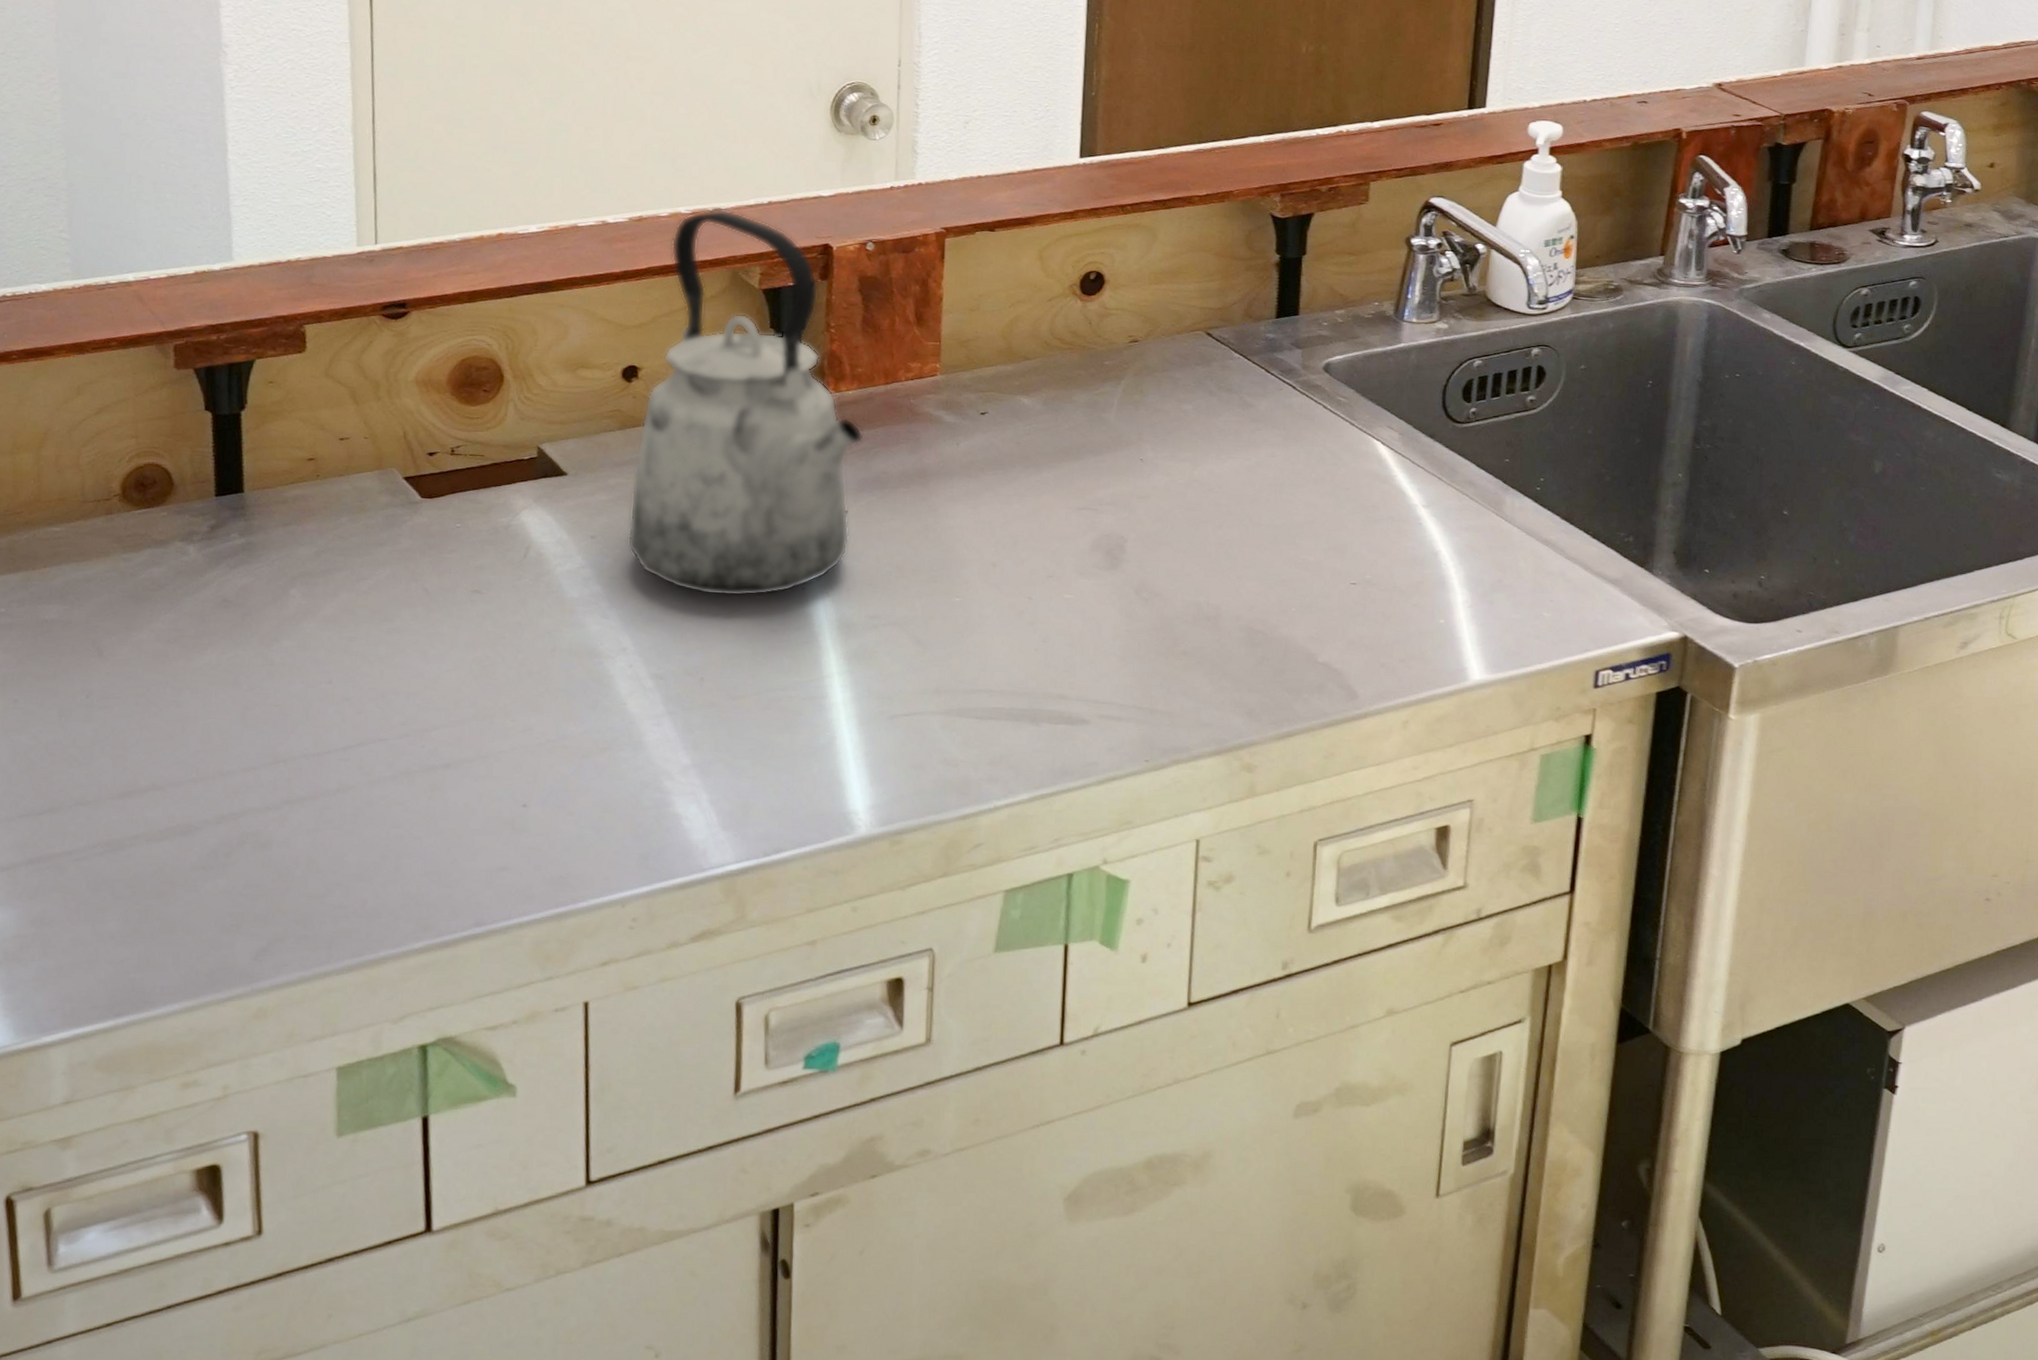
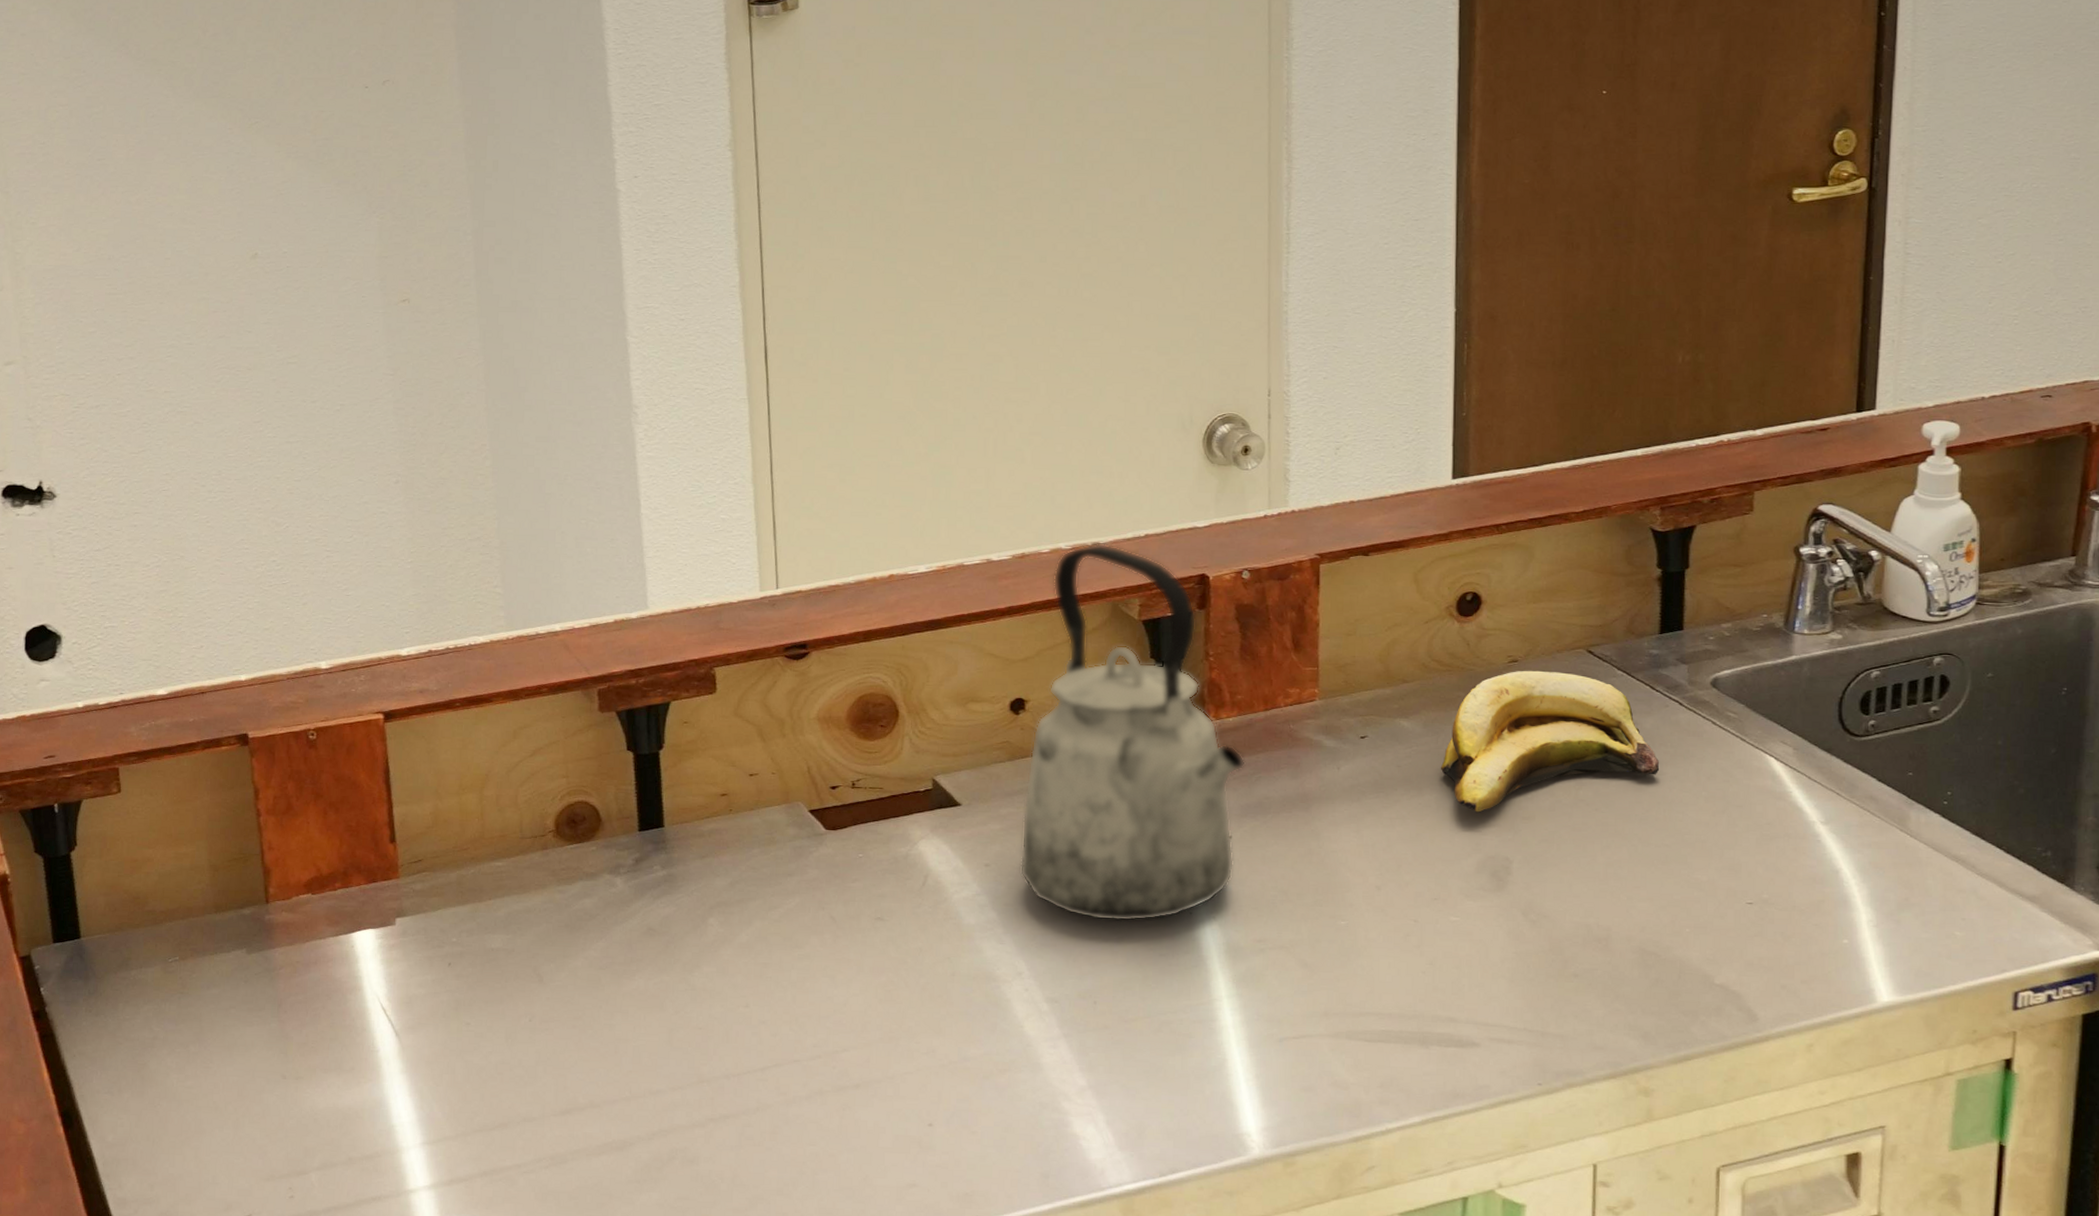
banana: none [1059,350,1272,491] -> present [1440,670,1660,813]

